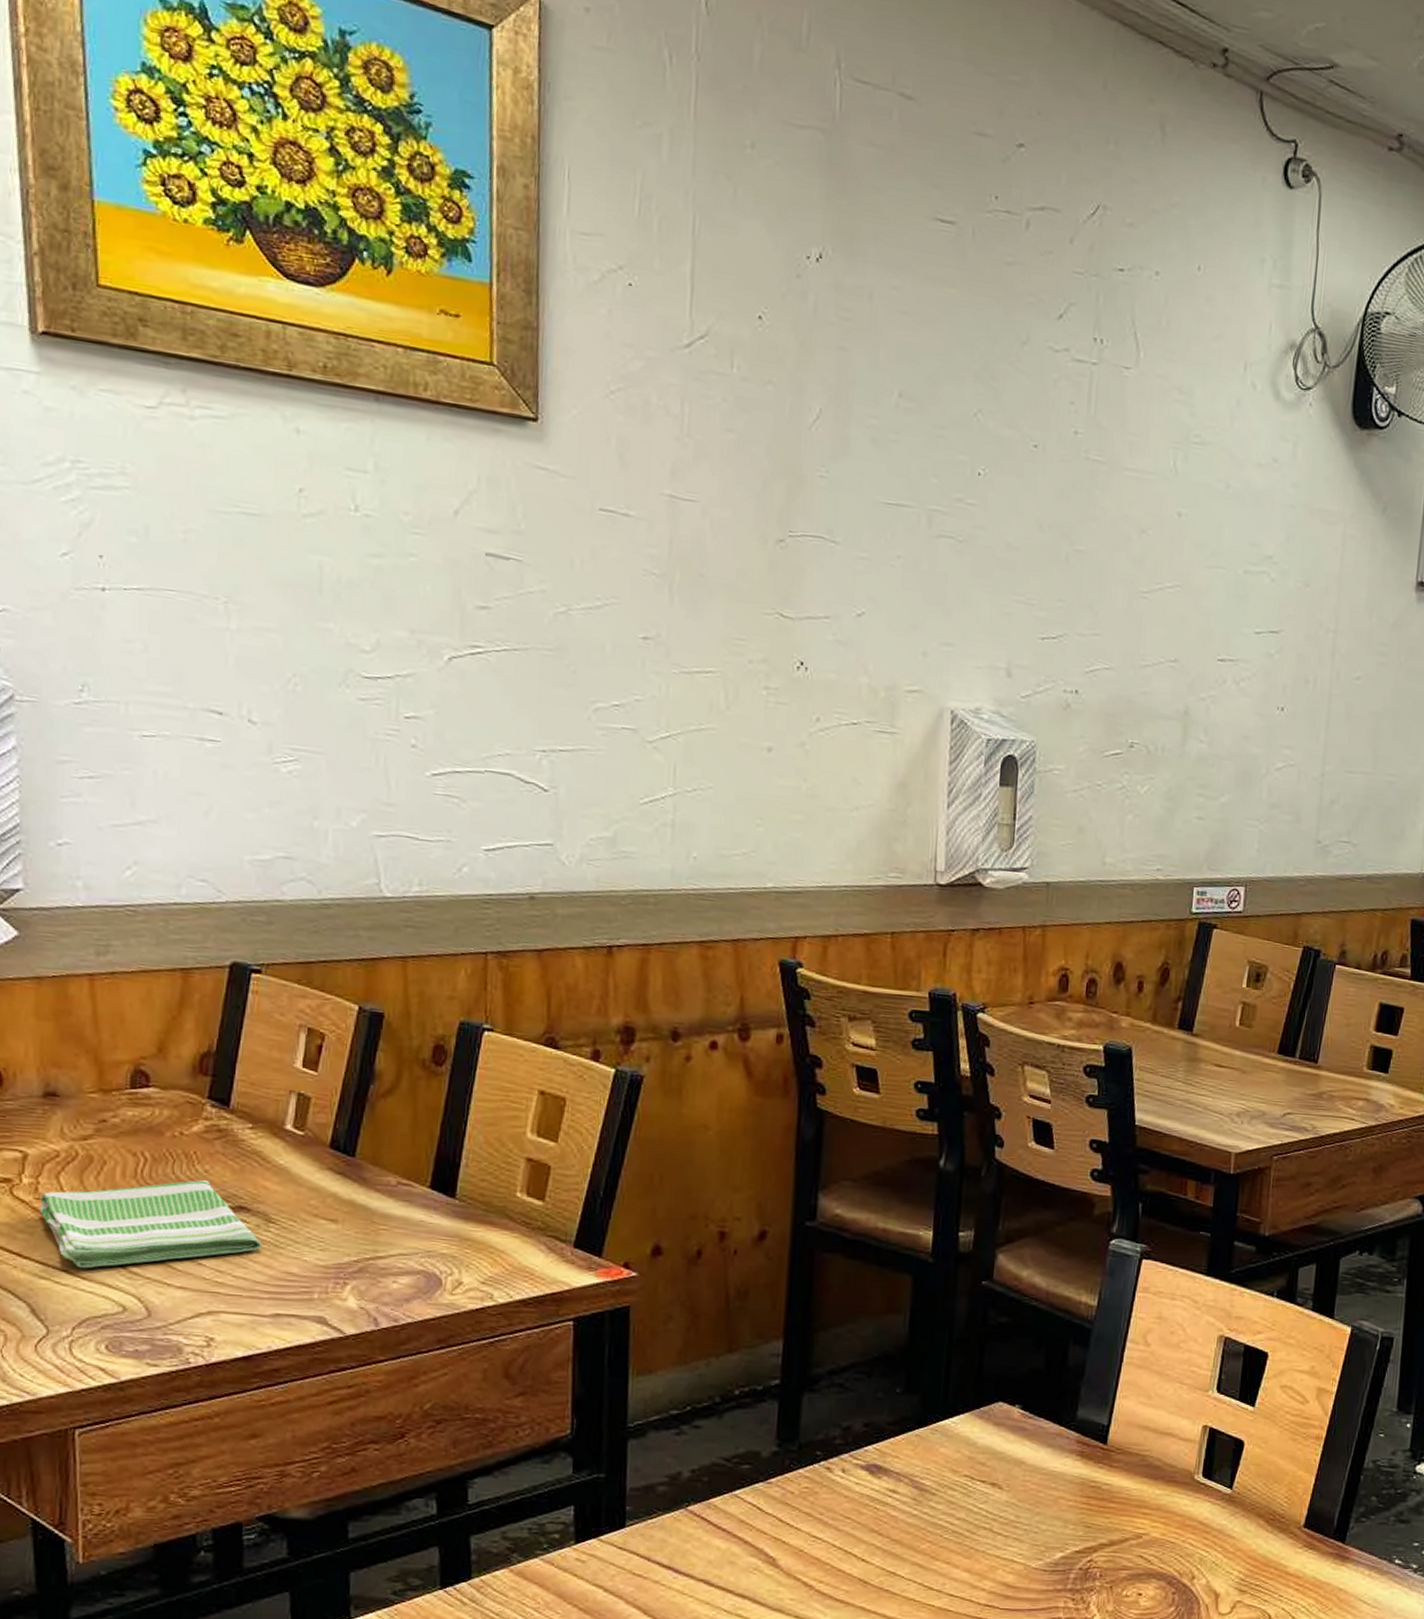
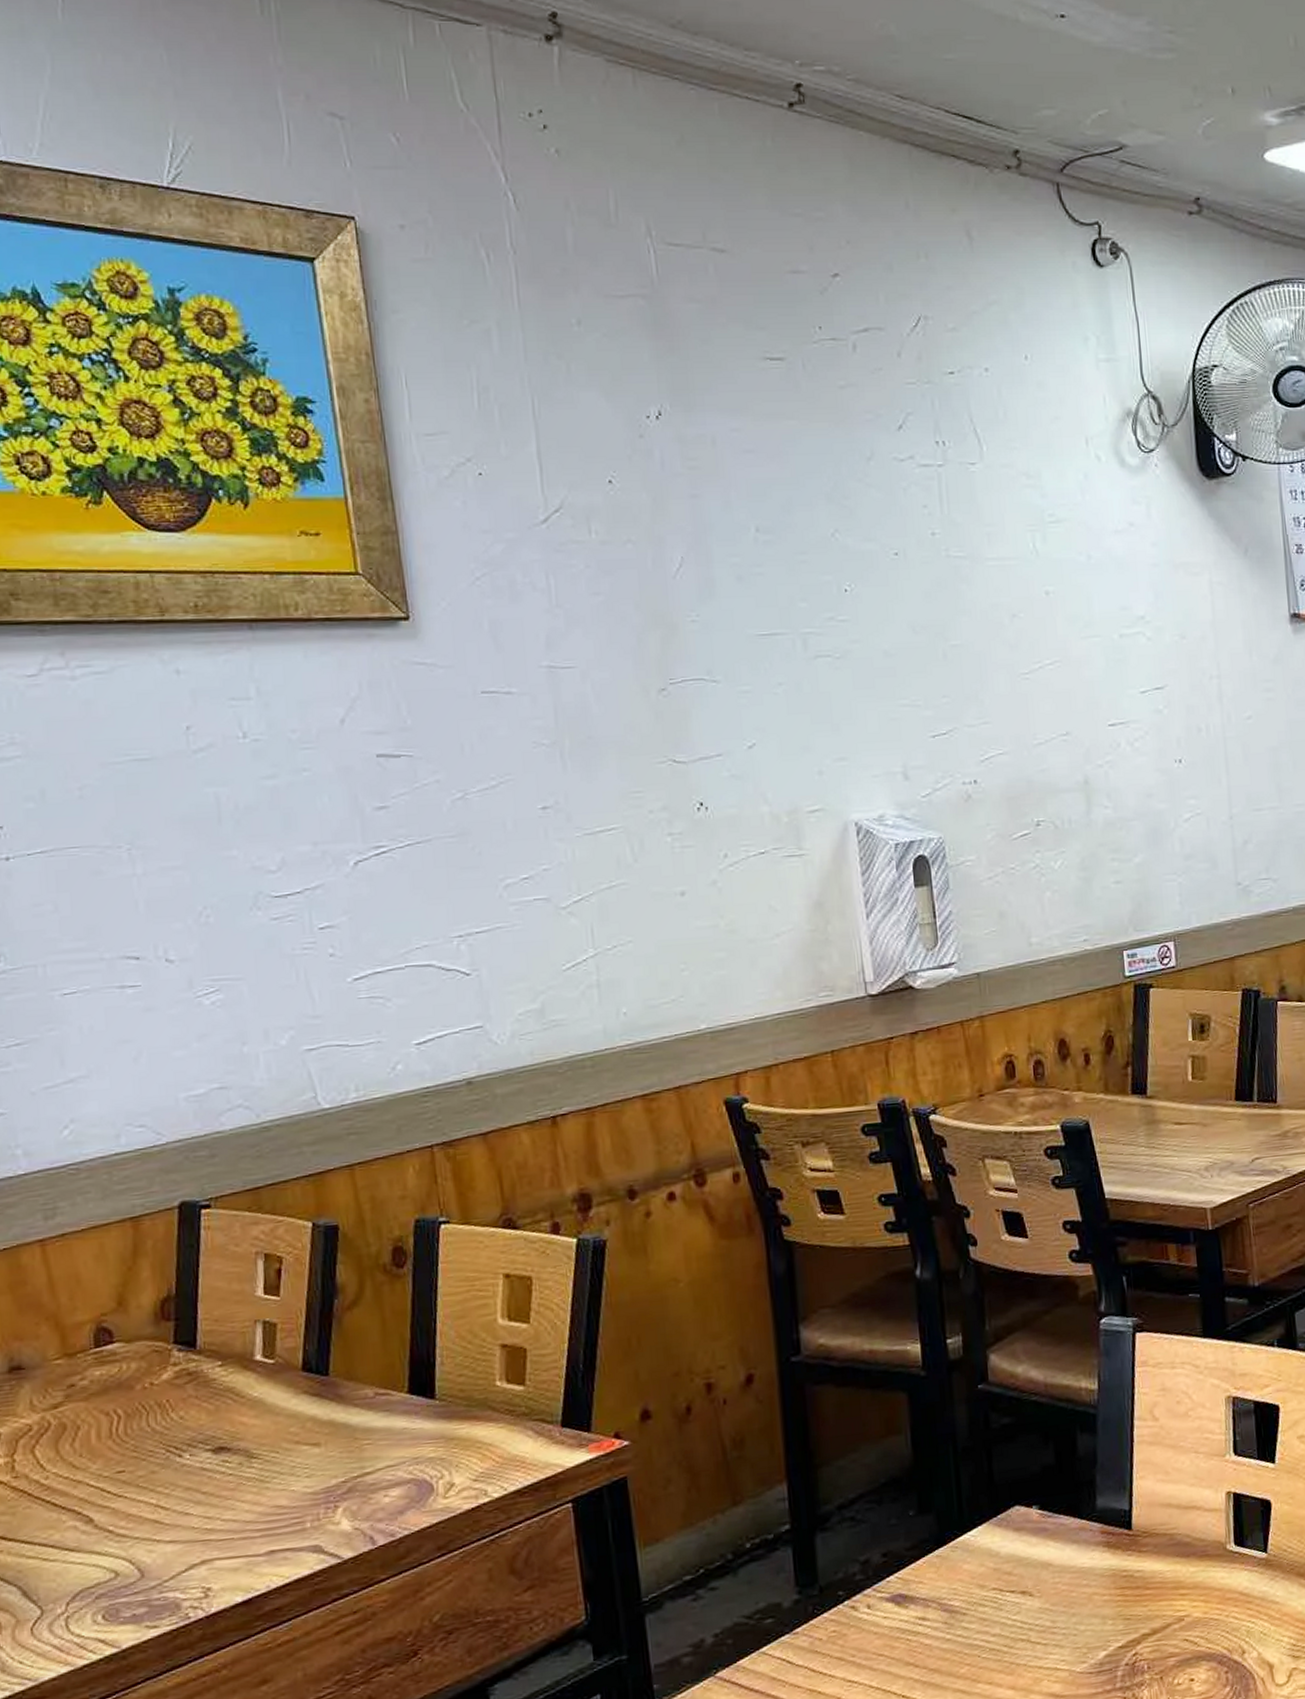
dish towel: present [38,1180,263,1269] -> none [17,1427,248,1541]

